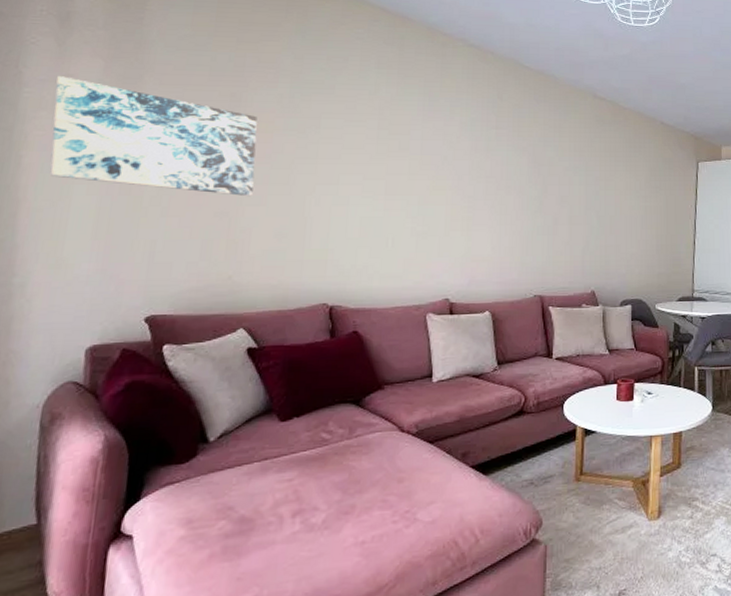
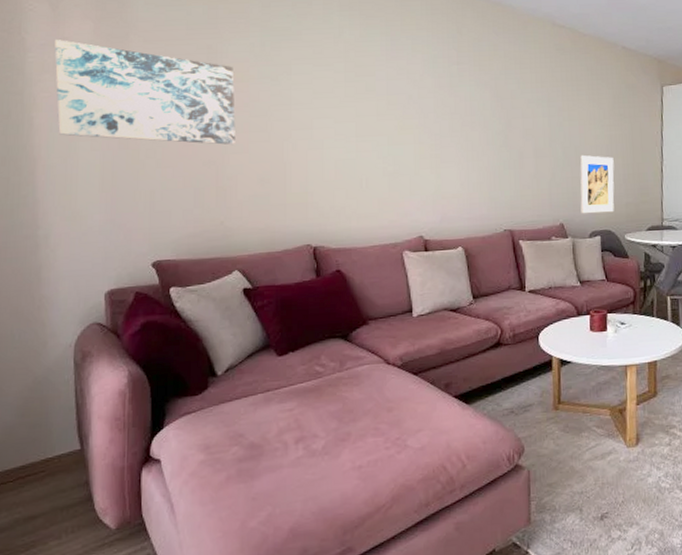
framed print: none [613,224,648,283] -> present [580,154,615,214]

